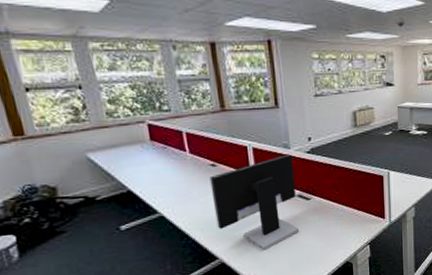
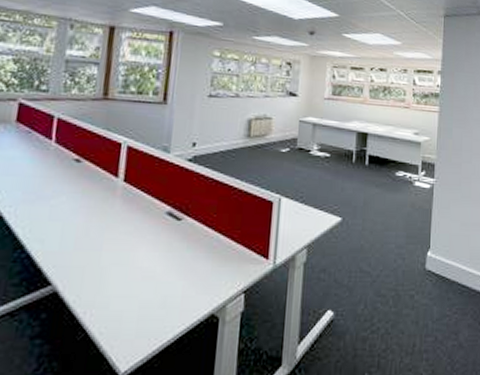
computer monitor: present [209,154,300,251] -> none [61,159,171,282]

